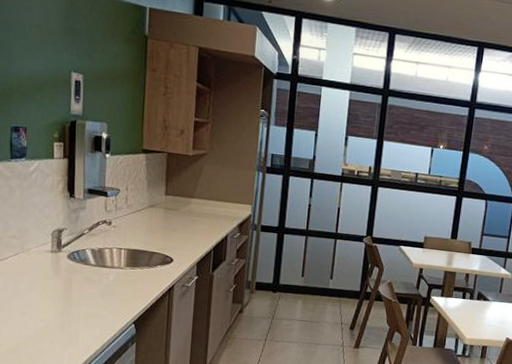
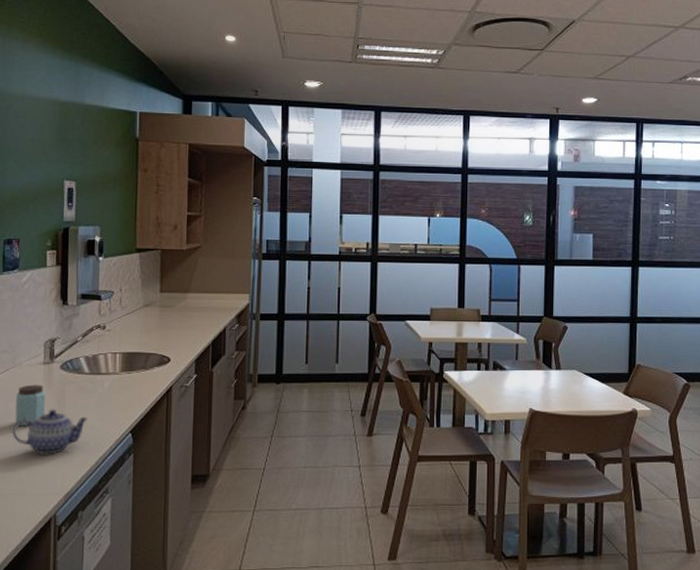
teapot: none [22,295,94,336] -> present [12,409,89,455]
peanut butter: none [24,270,53,309] -> present [15,384,46,427]

